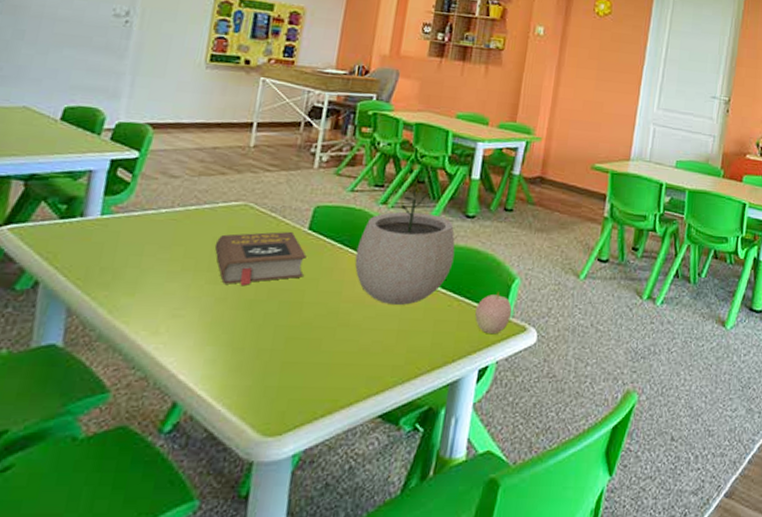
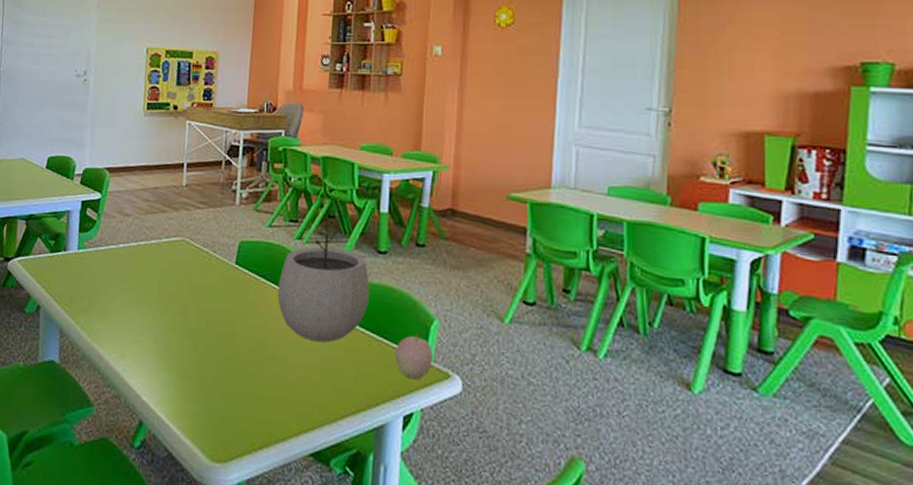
book: present [214,231,307,286] -> none [161,265,236,317]

